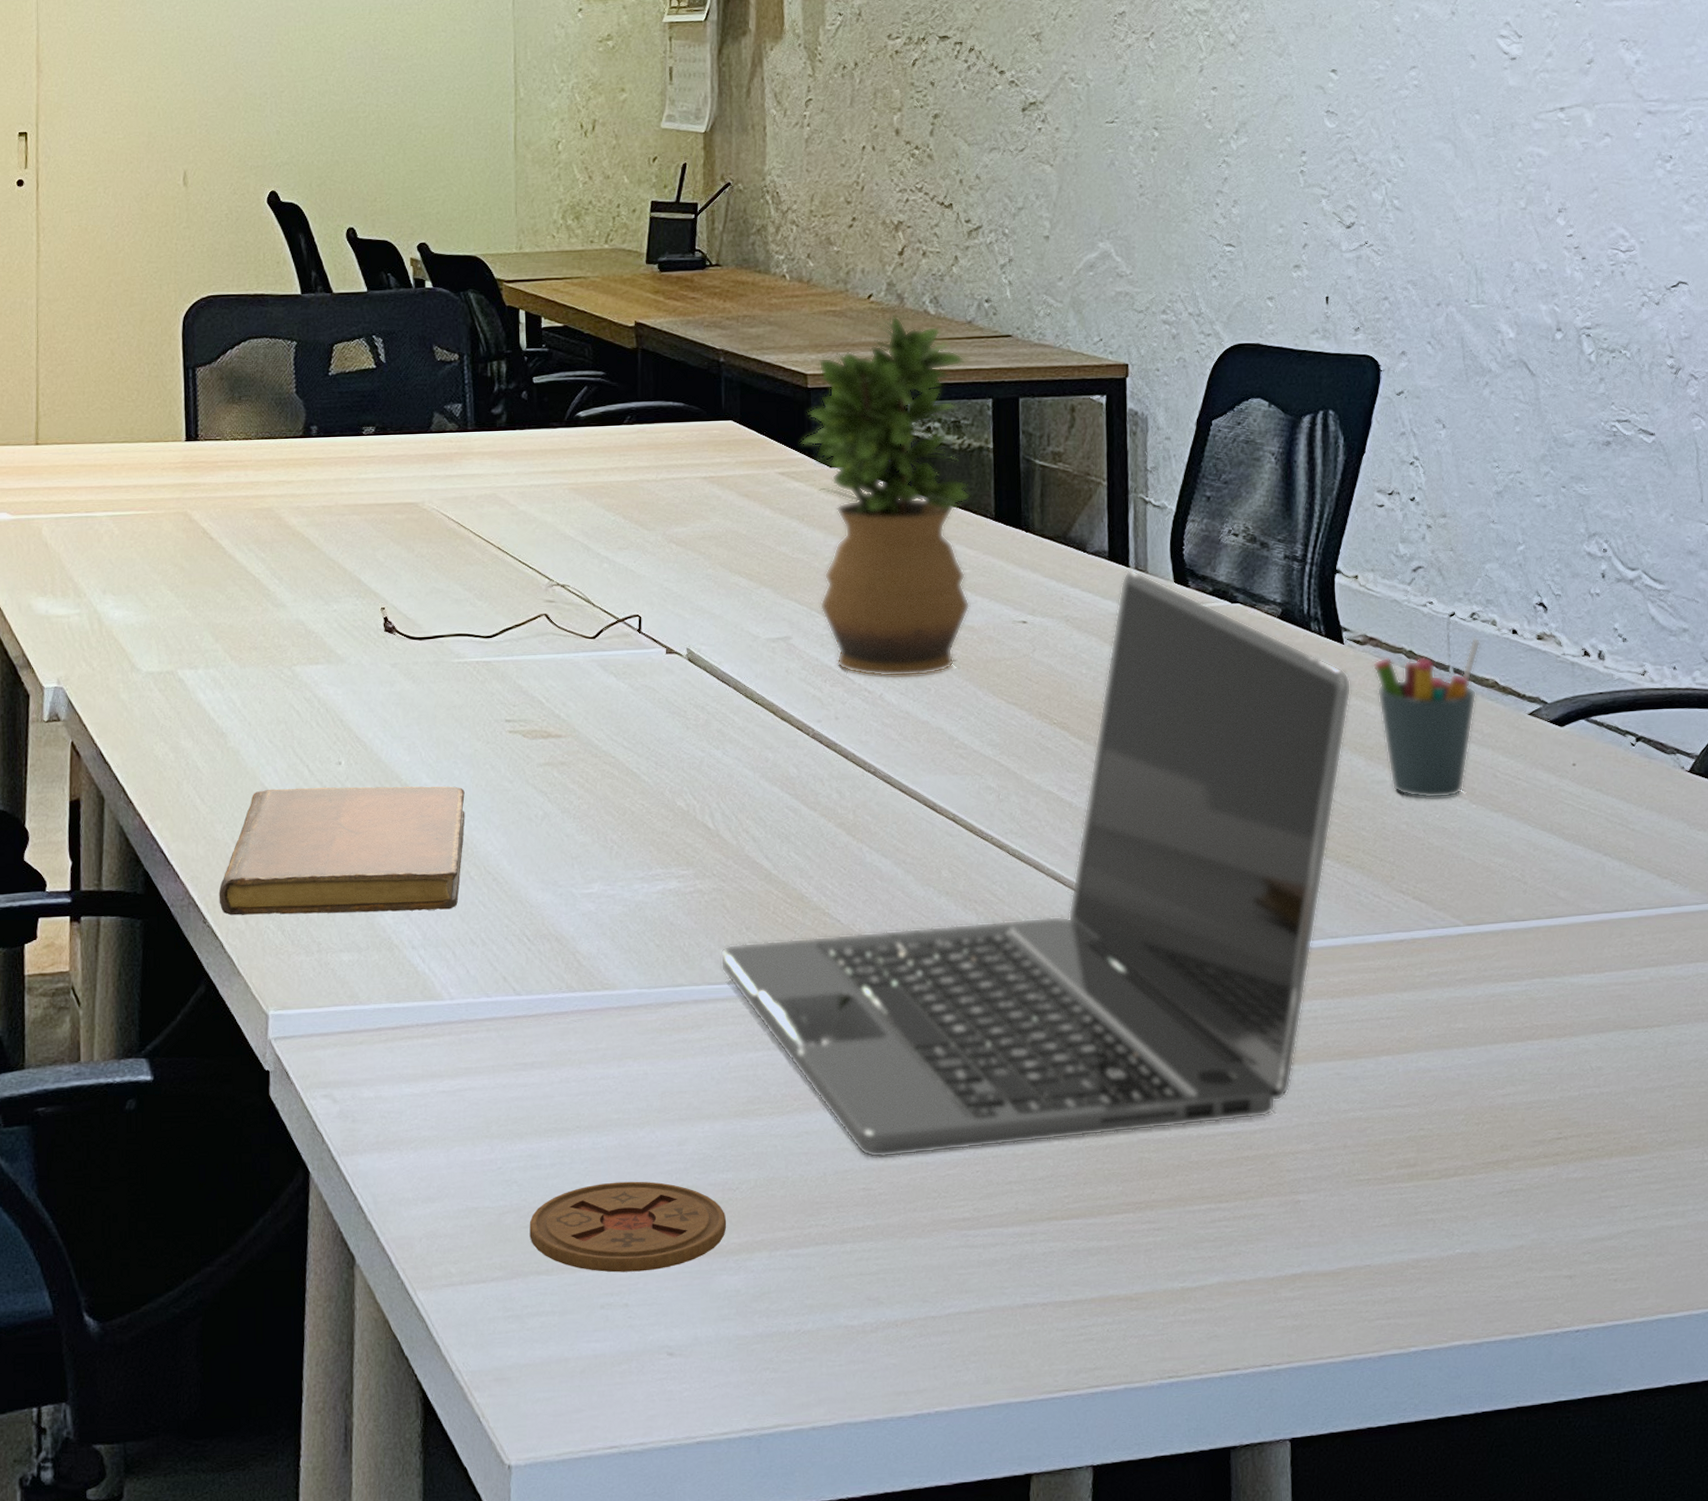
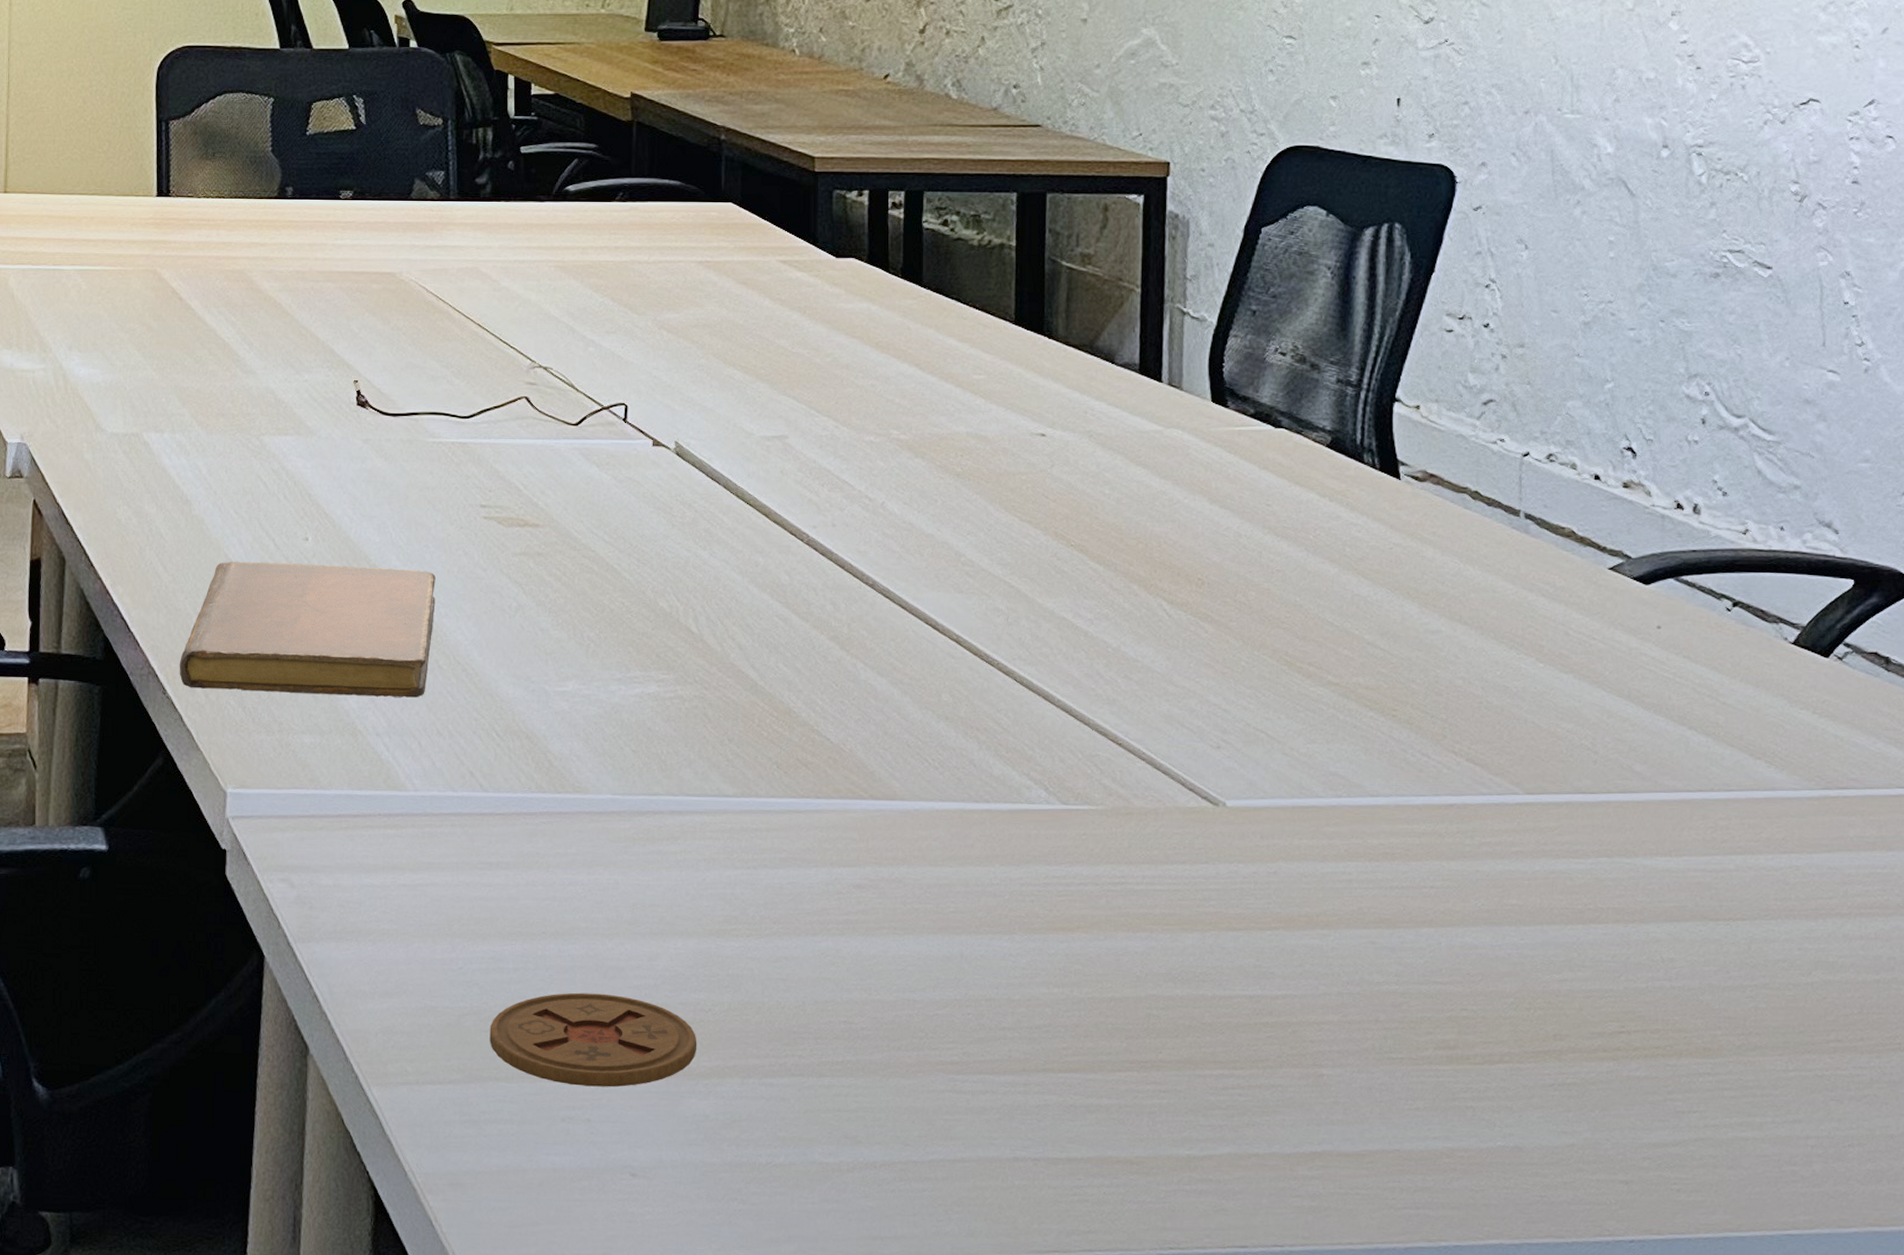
laptop: present [720,570,1352,1158] -> none [700,385,1407,992]
potted plant: present [799,315,971,678] -> none [804,97,989,486]
pen holder: present [1373,636,1481,799] -> none [1433,480,1558,655]

